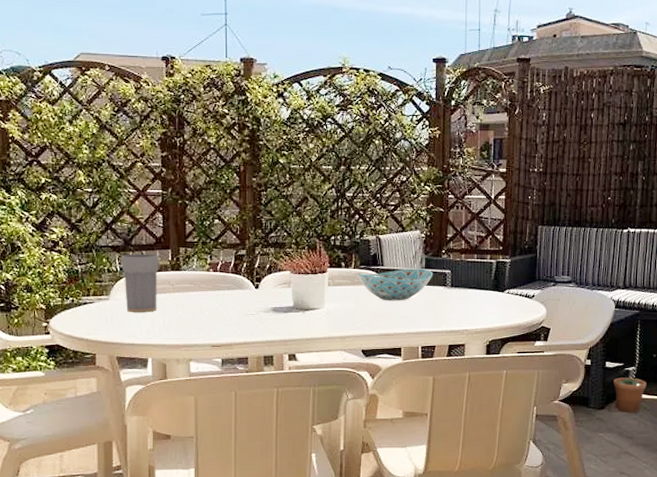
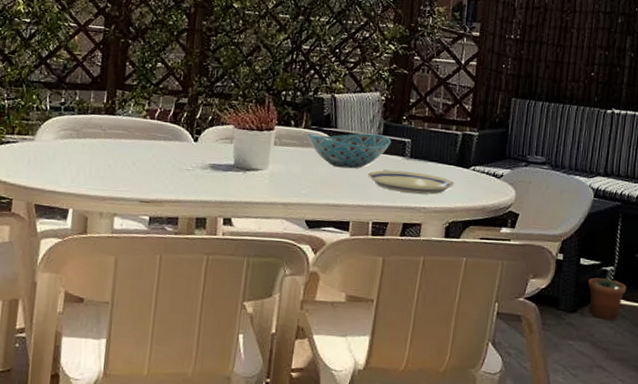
cup: present [121,254,159,312] -> none [51,92,94,158]
plate: none [414,299,492,318] -> present [368,170,454,195]

